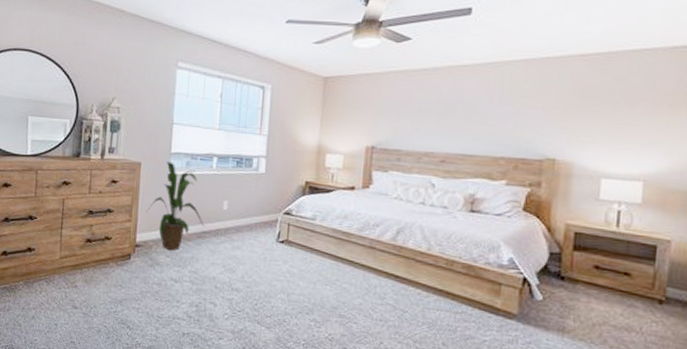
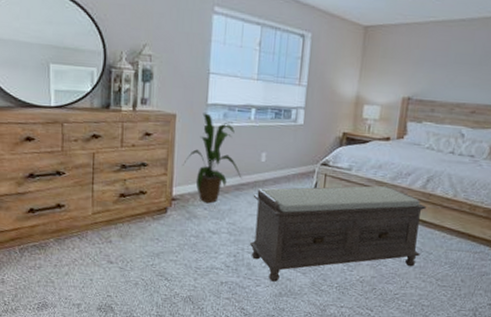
bench: none [211,236,398,336] -> present [249,185,427,282]

